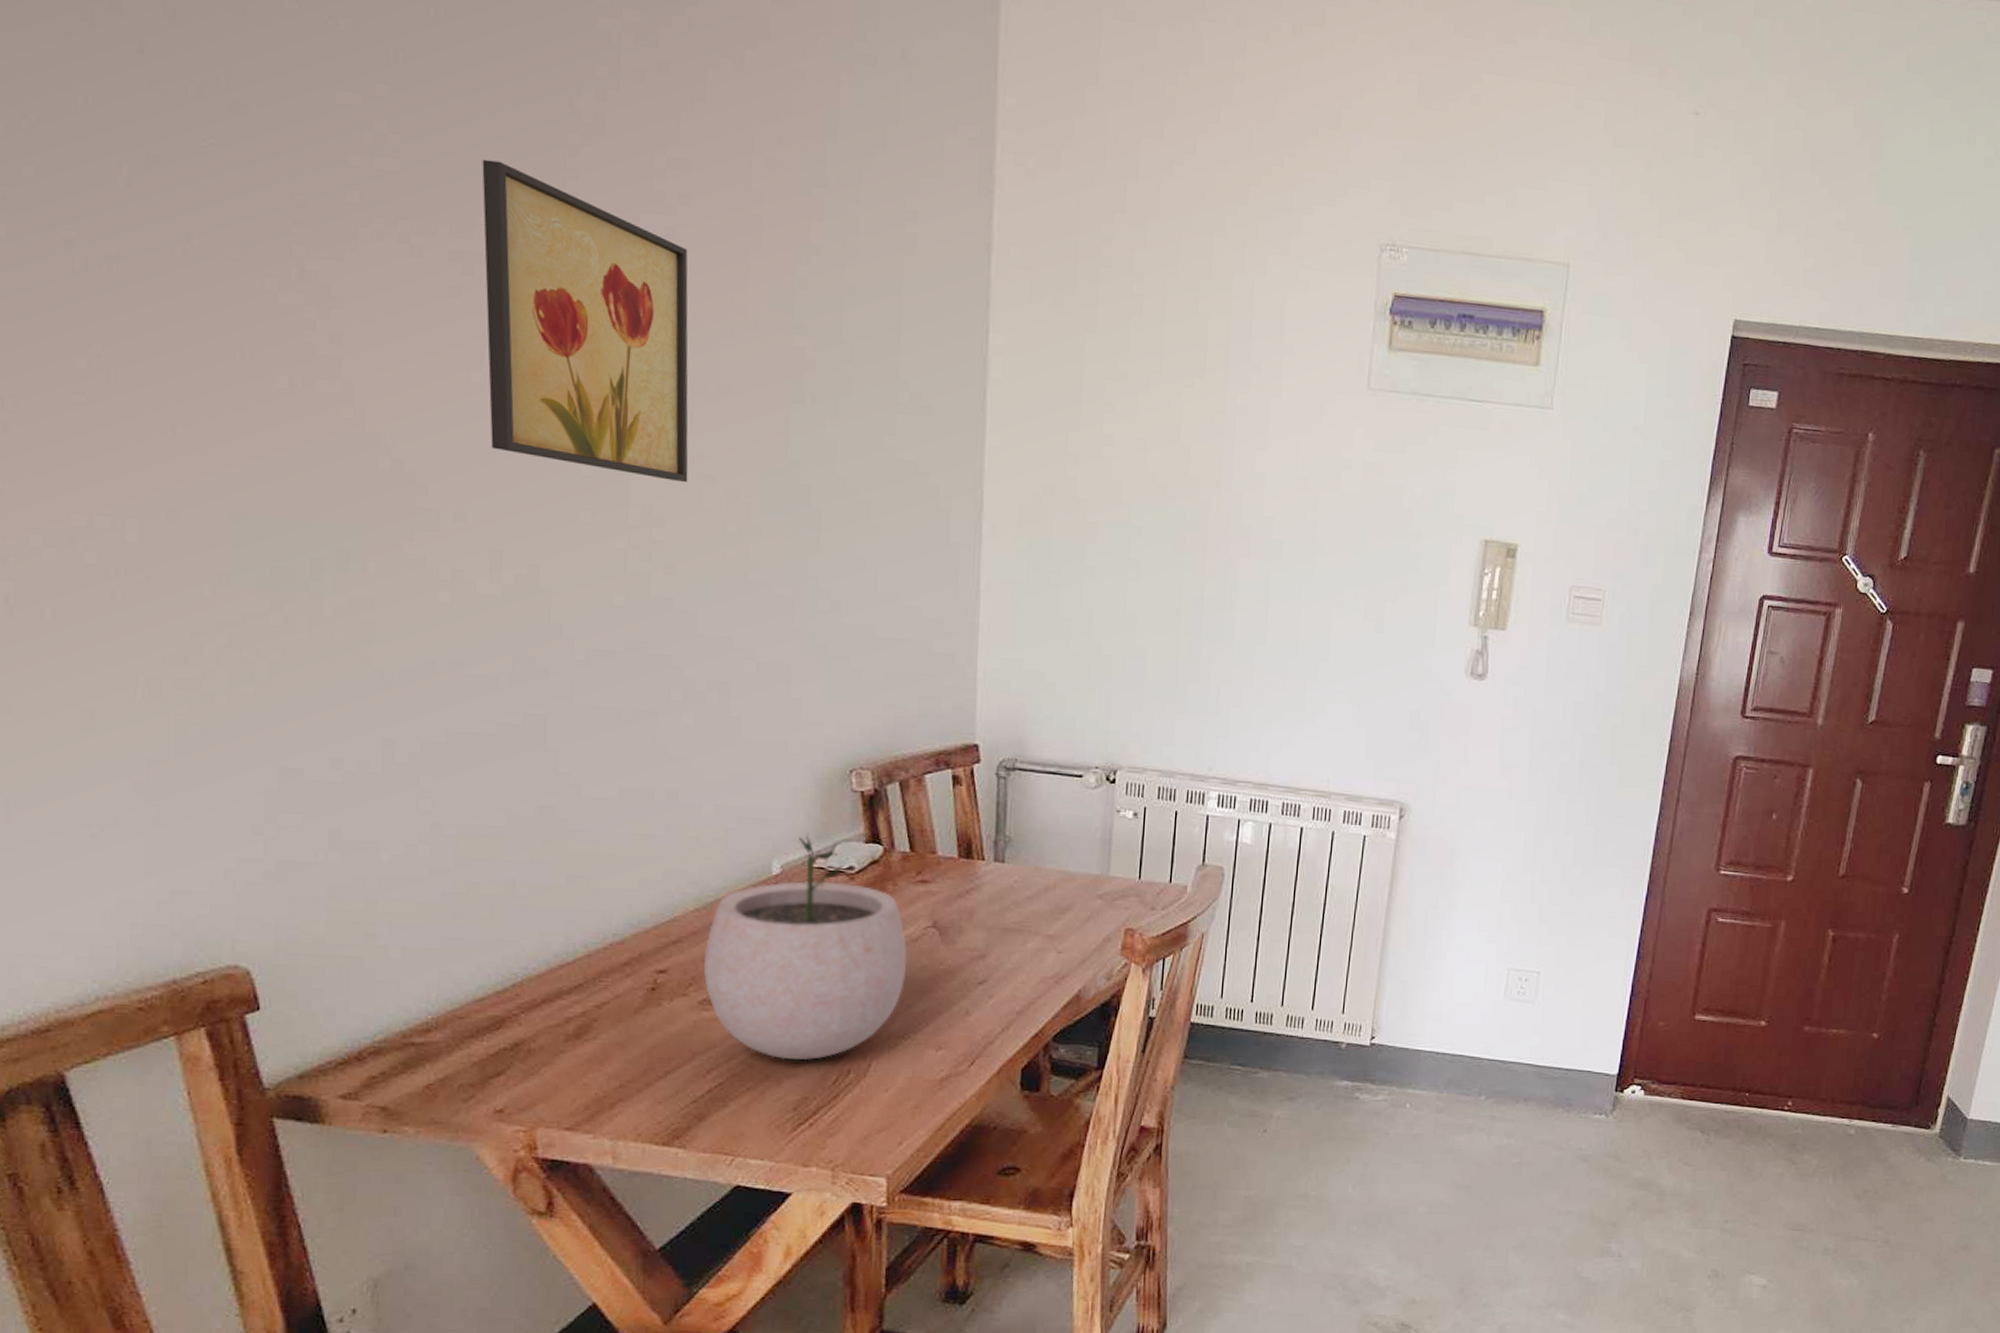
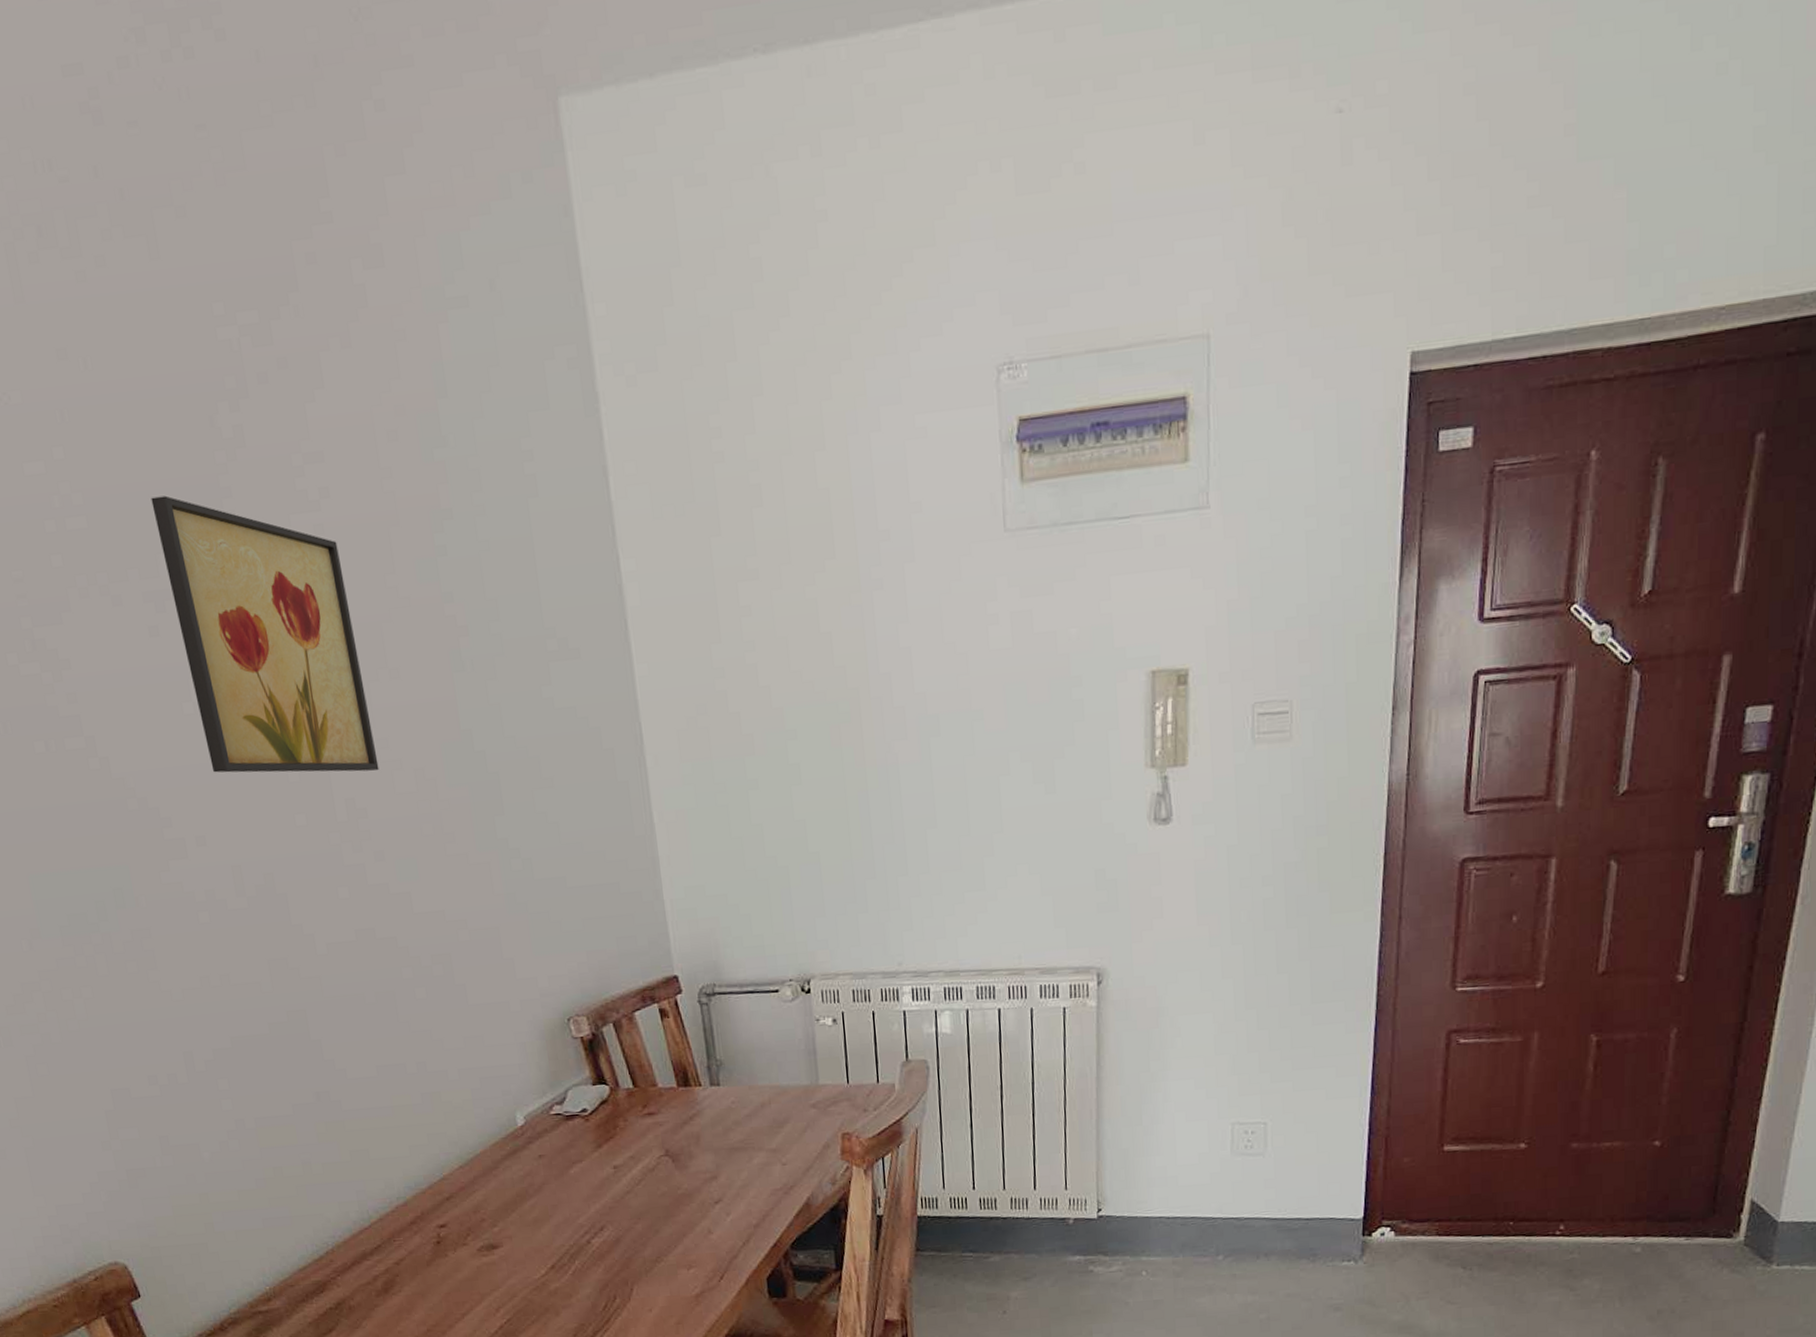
plant pot: present [704,835,908,1061] -> none [473,1085,650,1293]

